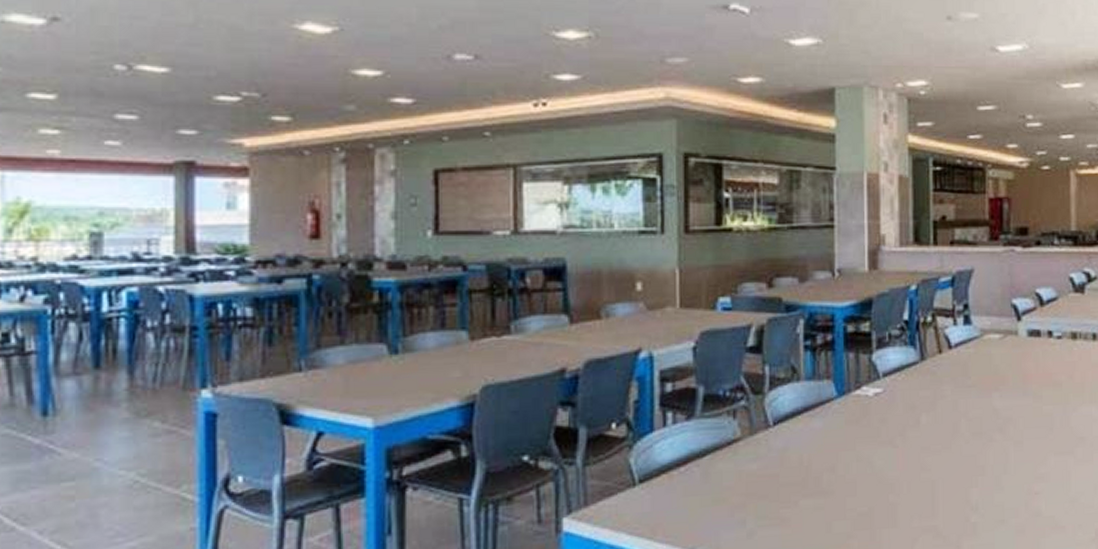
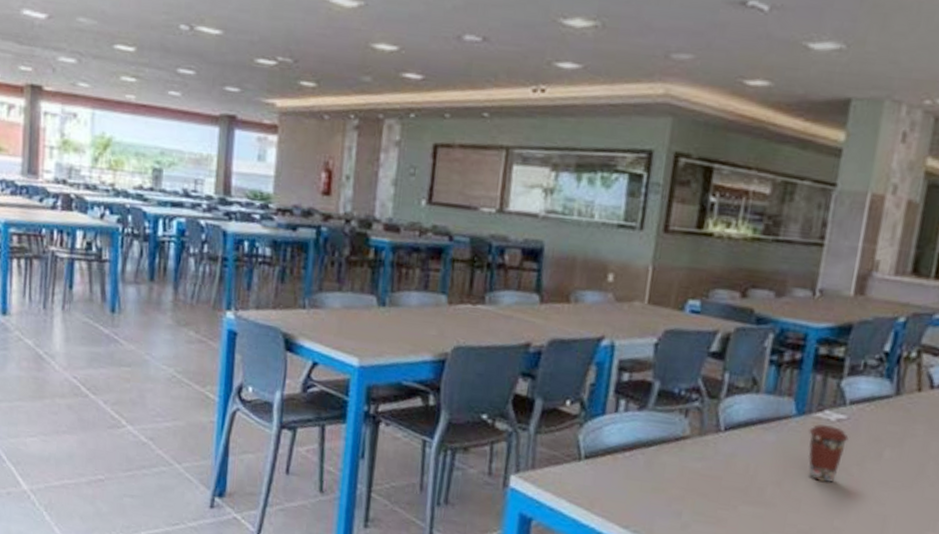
coffee cup: none [851,401,888,459] -> present [808,424,849,483]

